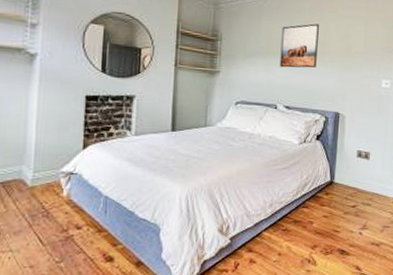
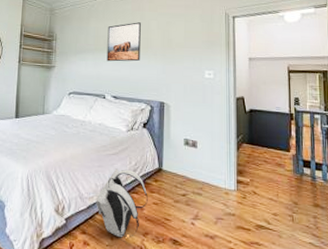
backpack: none [263,183,318,253] -> present [96,168,148,238]

